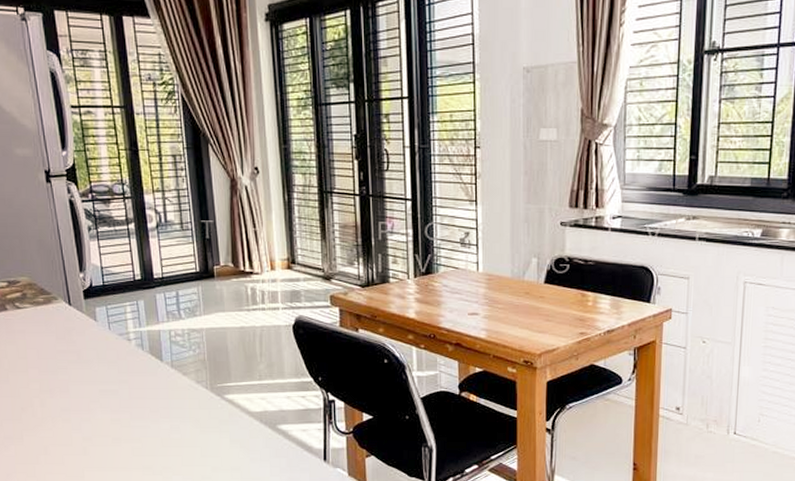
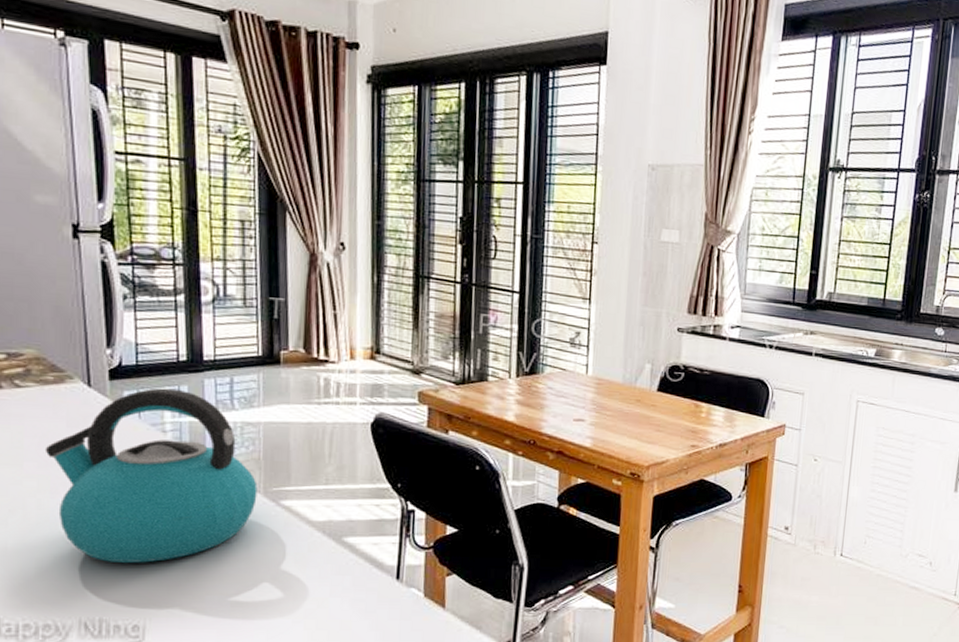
kettle: none [42,303,206,450] -> present [45,388,258,564]

